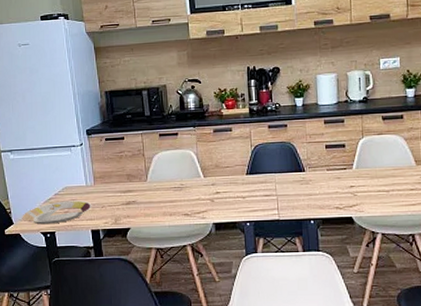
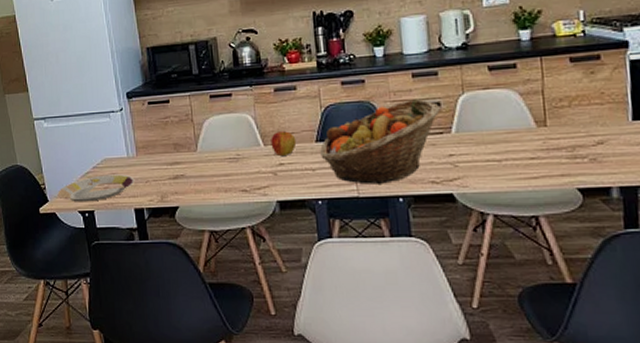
apple: none [209,164,231,186] -> present [271,130,297,156]
fruit basket: none [250,141,345,210] -> present [320,99,440,186]

